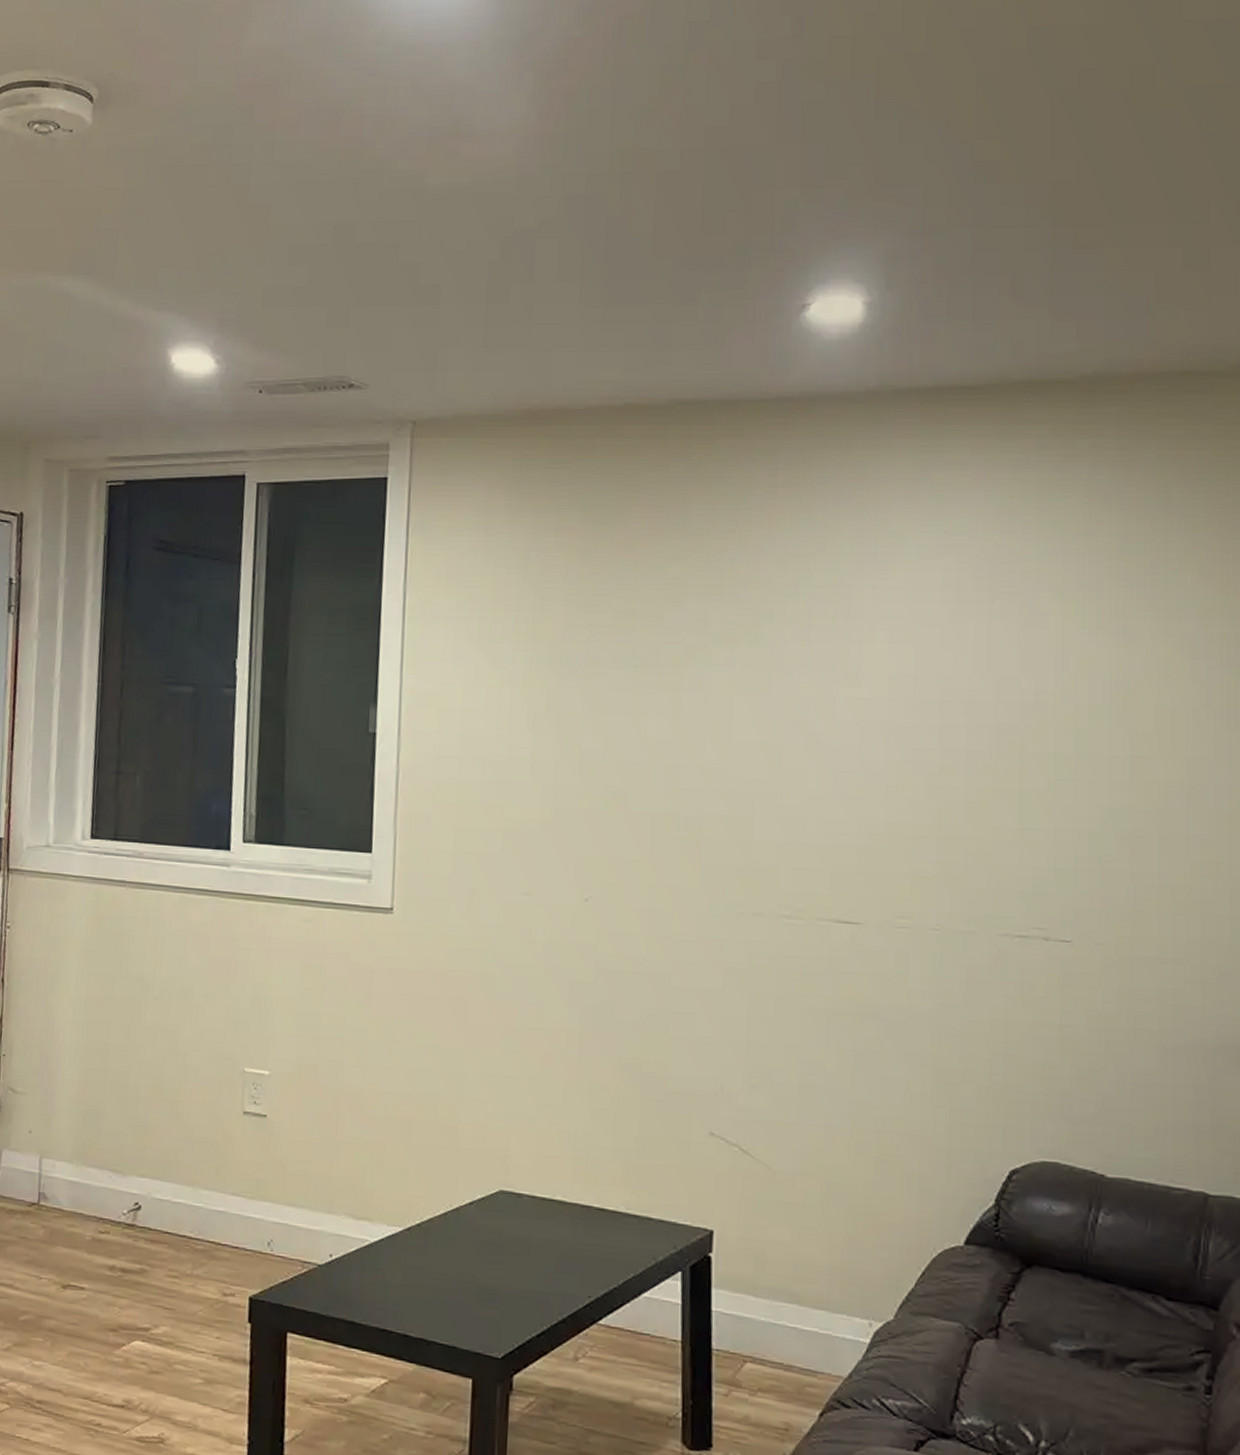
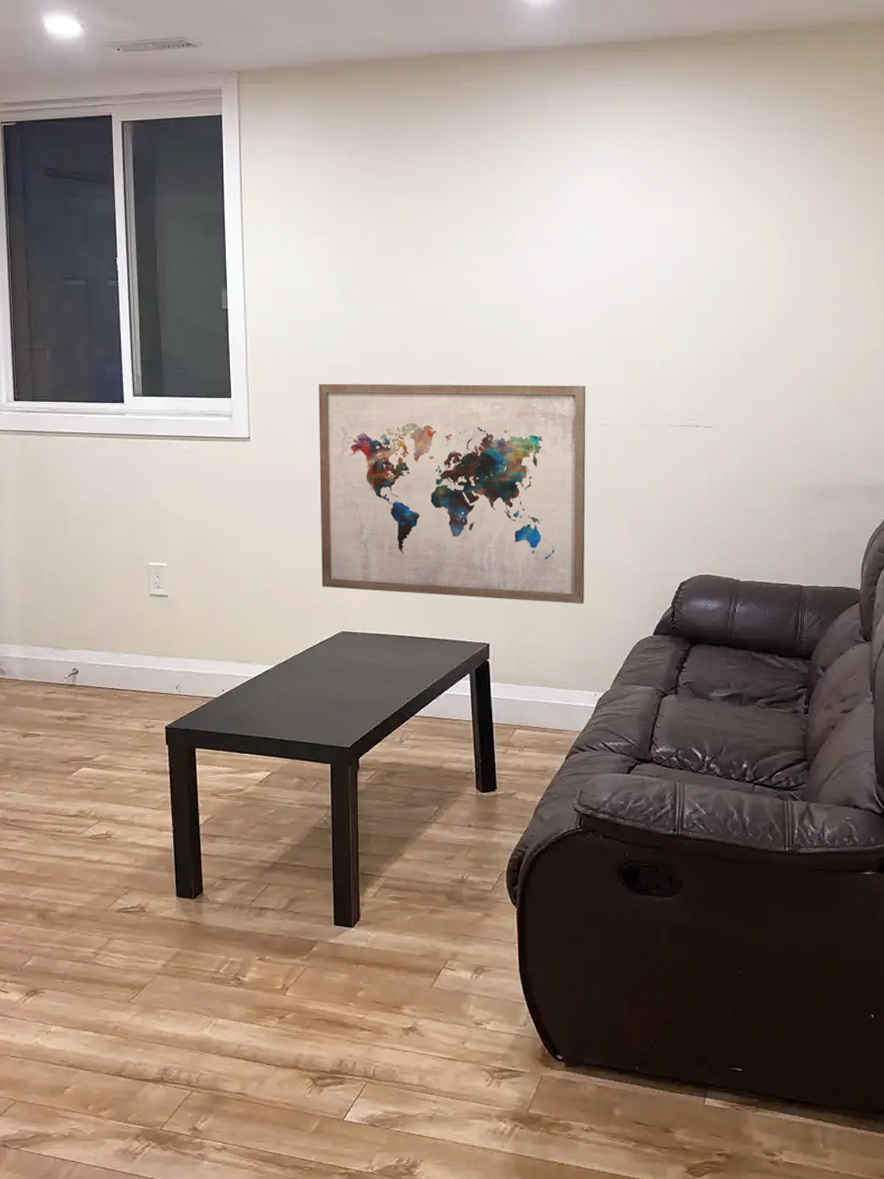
wall art: none [477,841,877,1188] -> present [318,383,586,605]

